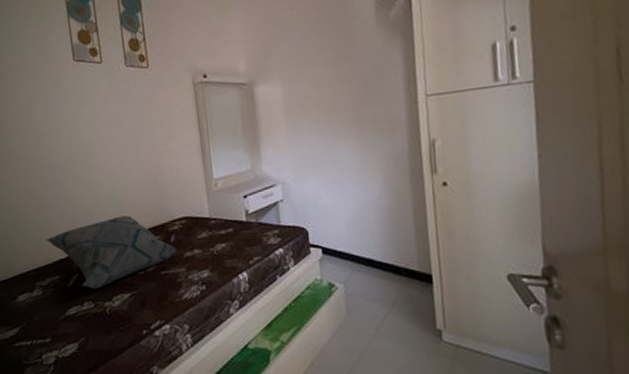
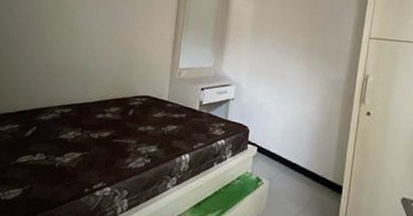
decorative pillow: present [45,215,177,290] -> none [13,83,132,144]

